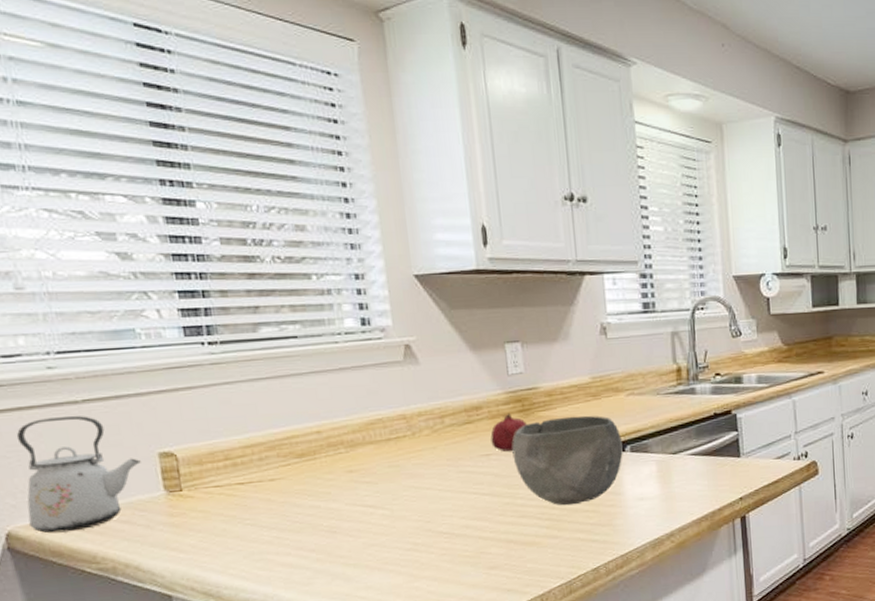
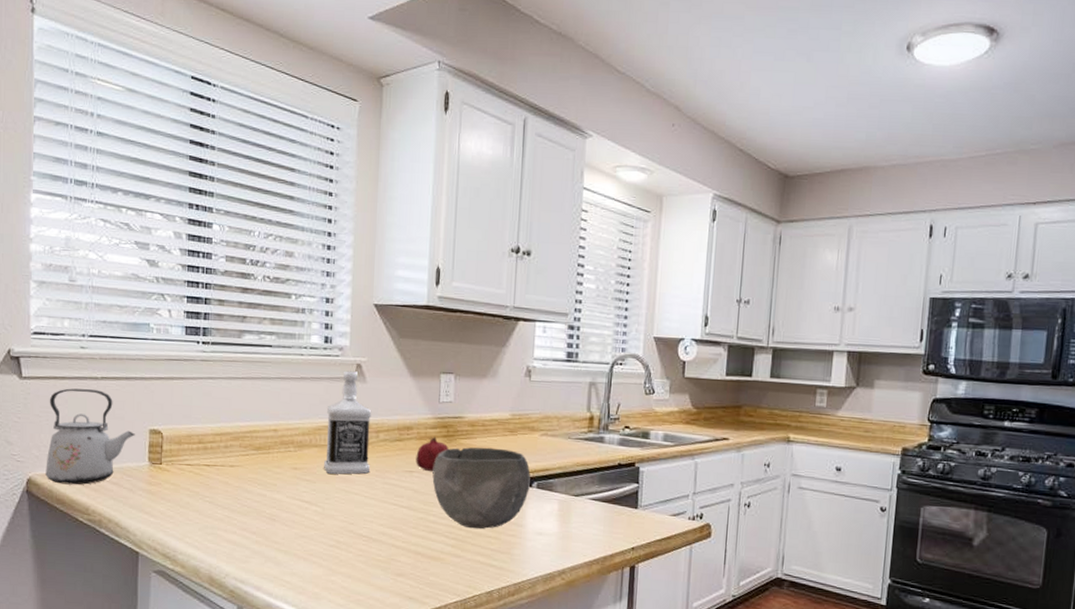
bottle: none [376,353,441,471] -> present [324,370,372,474]

